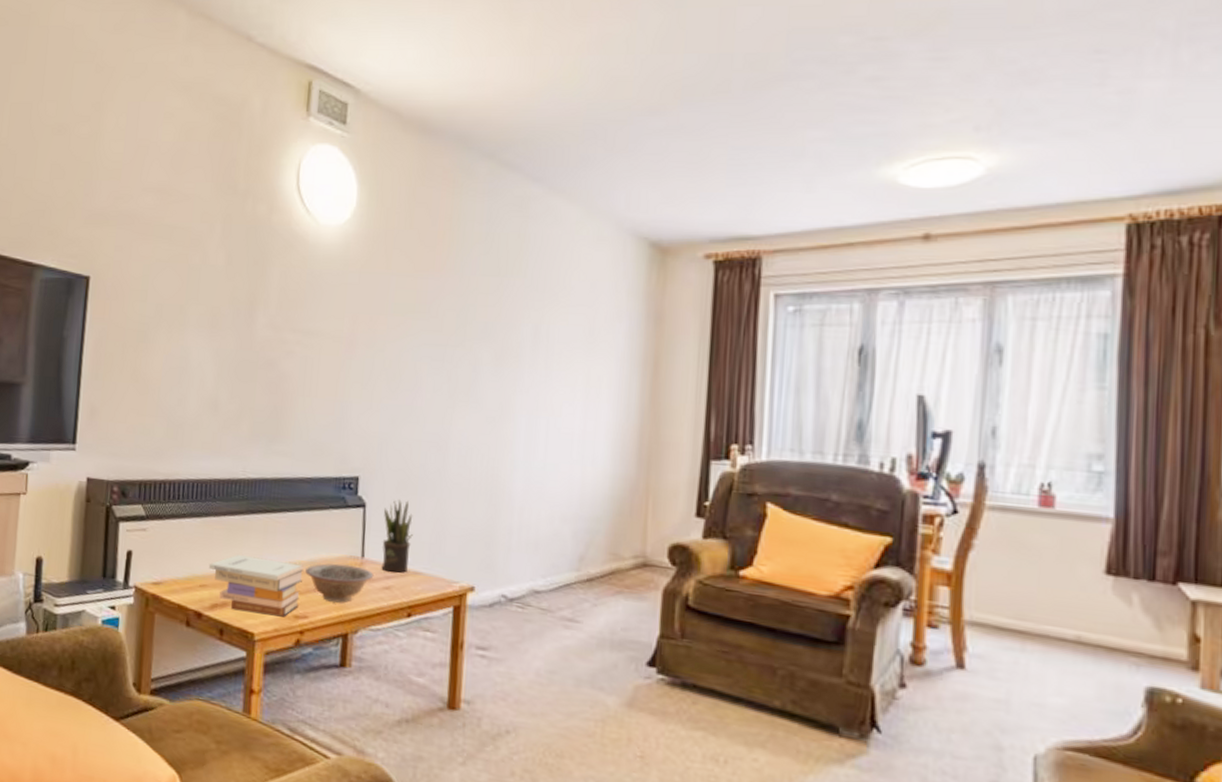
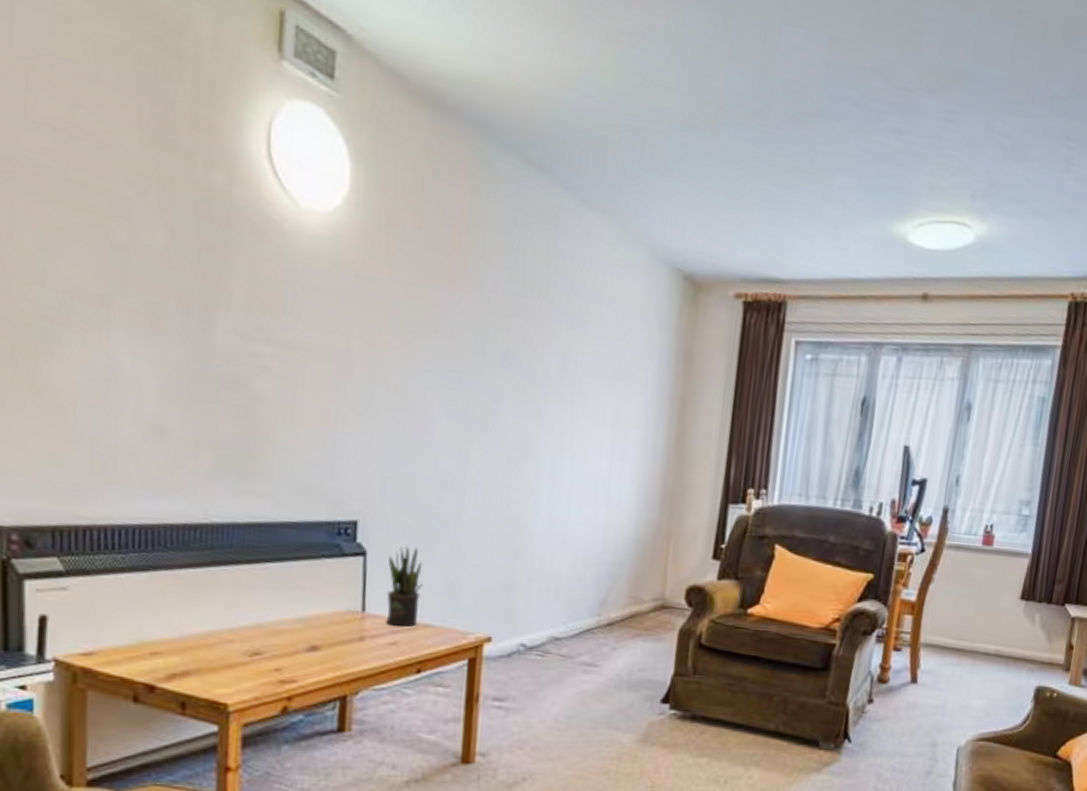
books: present [208,555,303,617] -> none [161,615,290,683]
decorative bowl: present [304,563,374,603] -> none [291,619,377,663]

